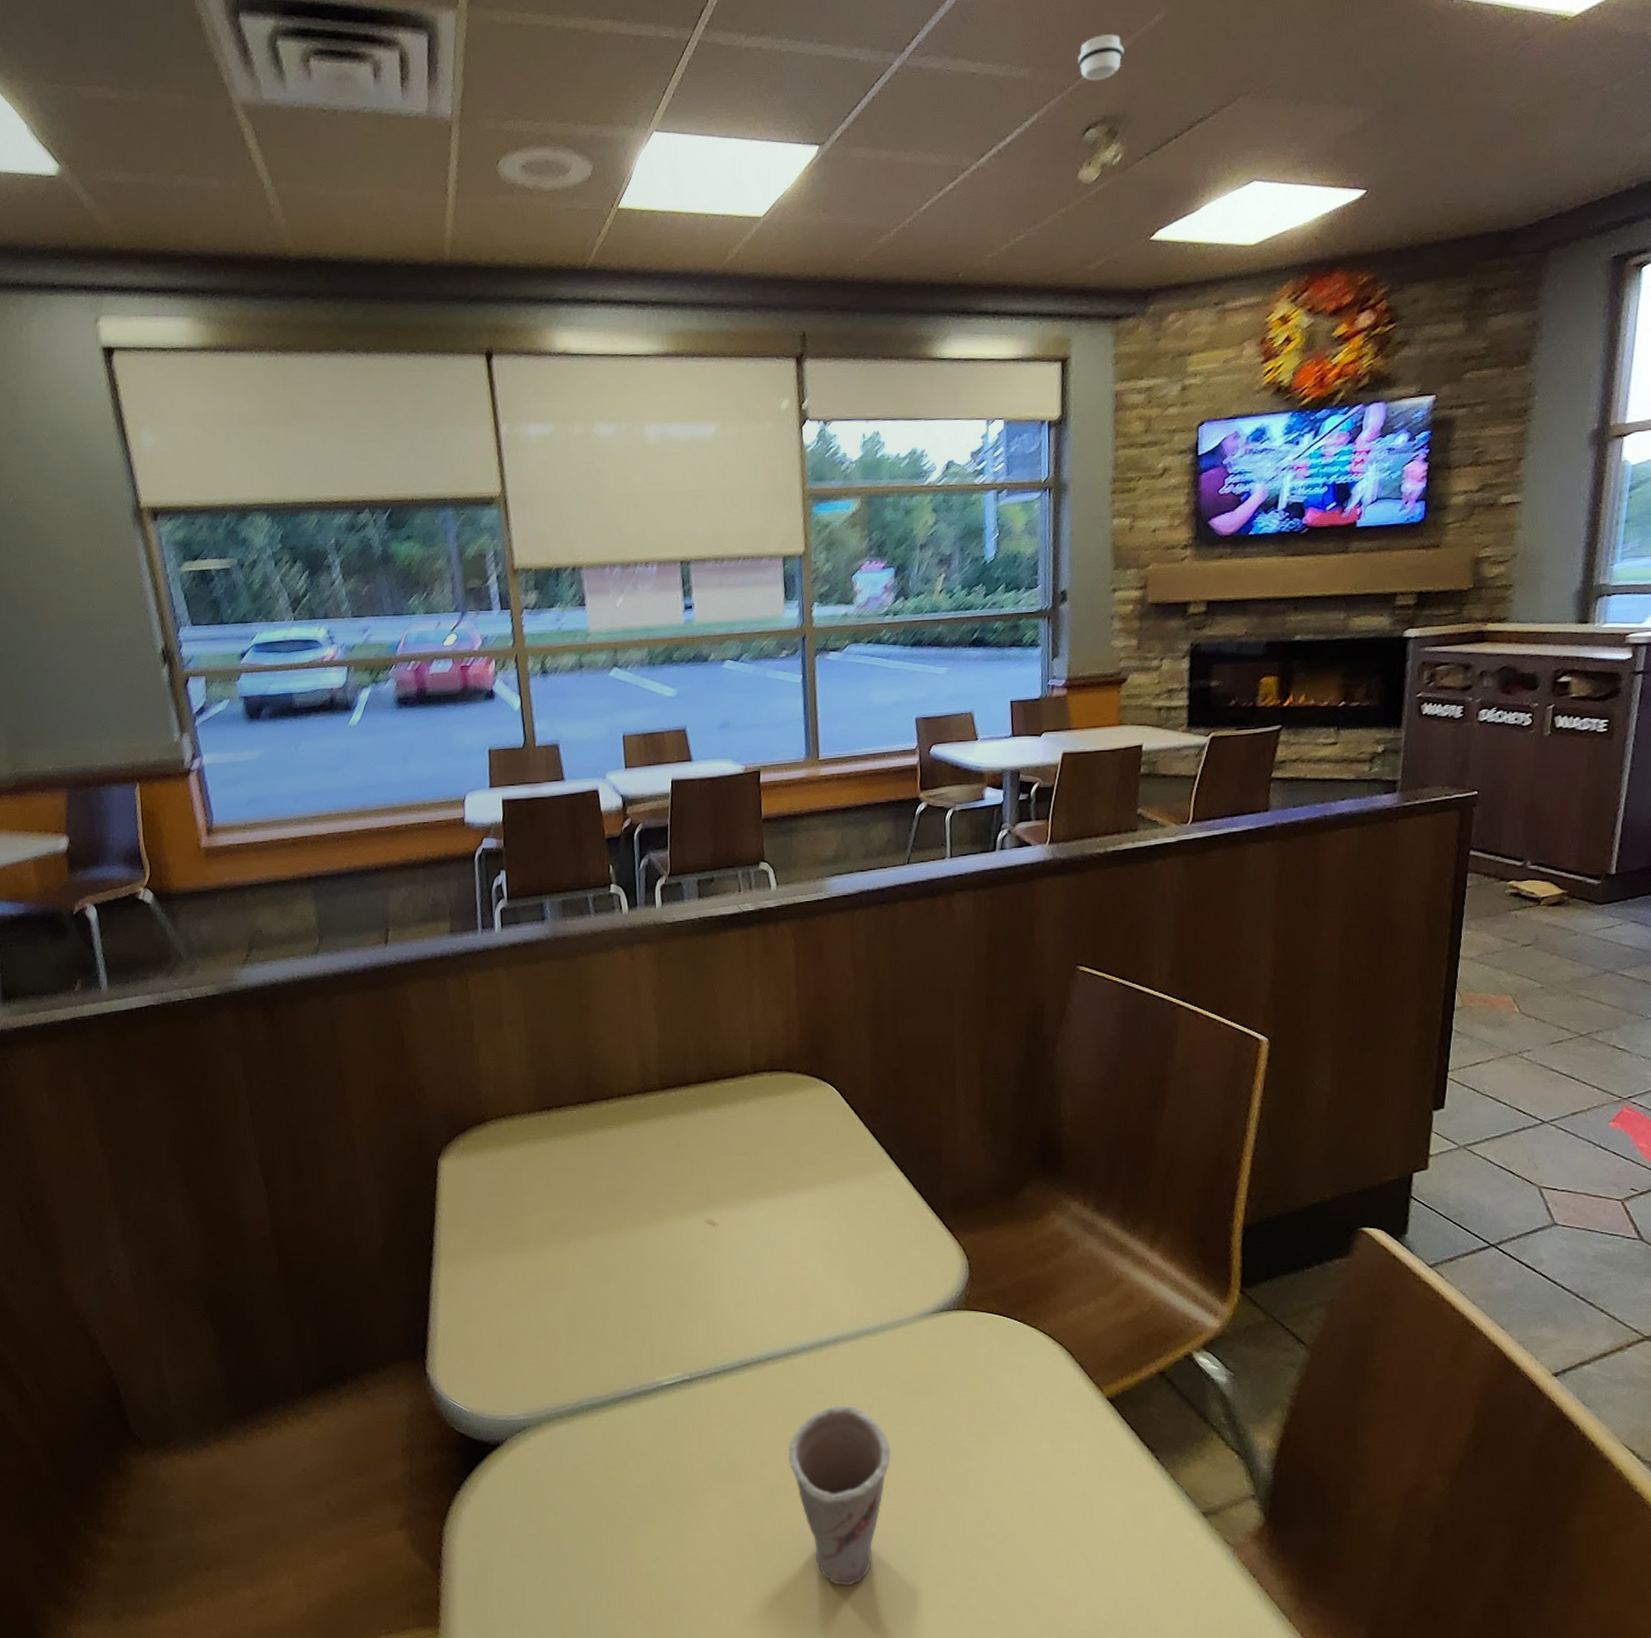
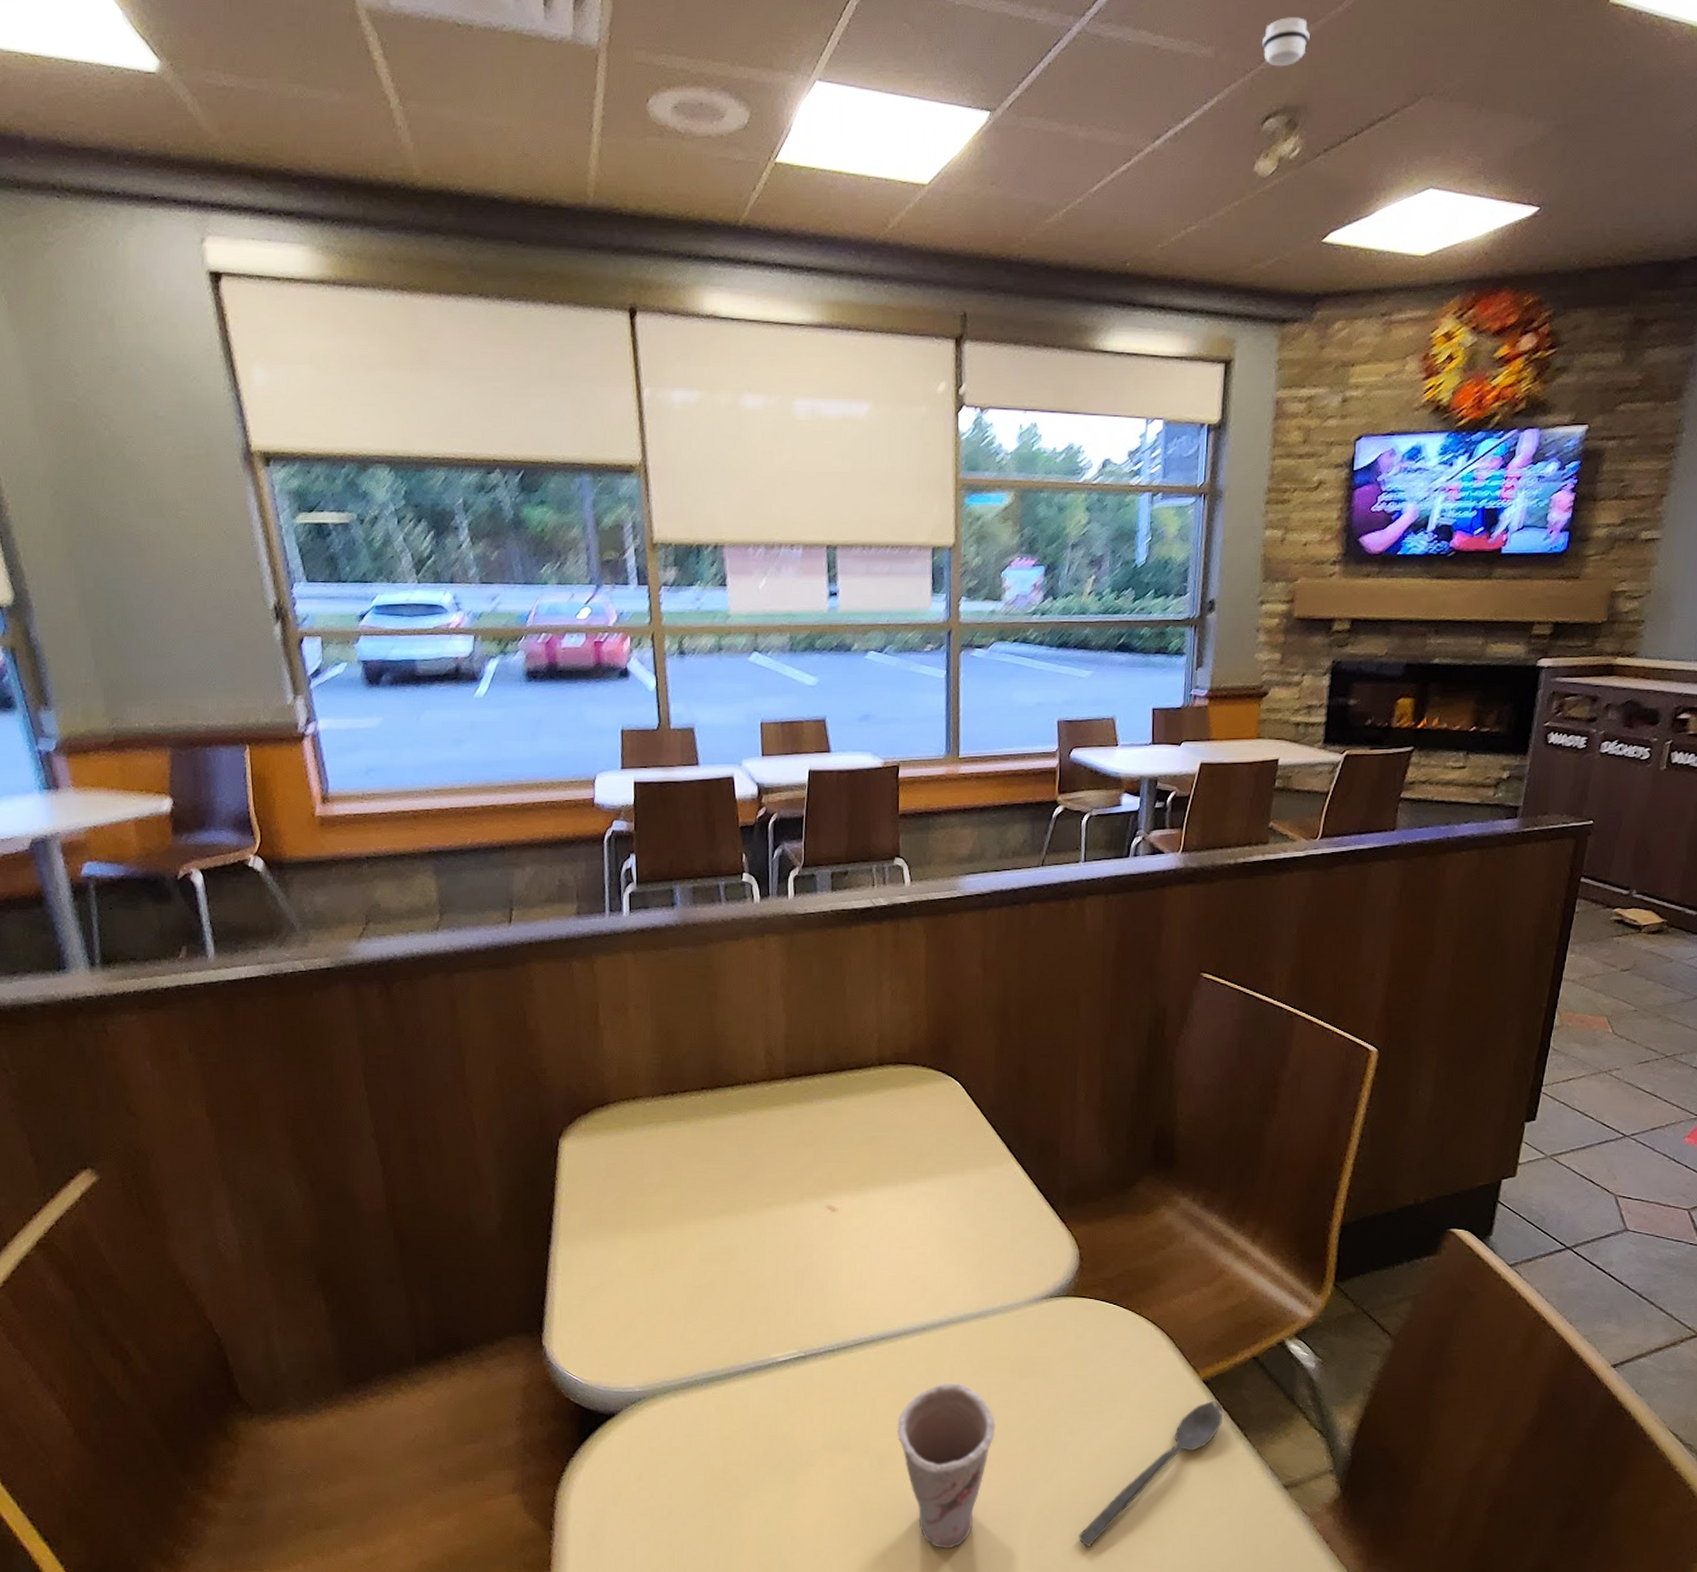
spoon: none [984,1420,1132,1583] -> present [1078,1400,1224,1547]

